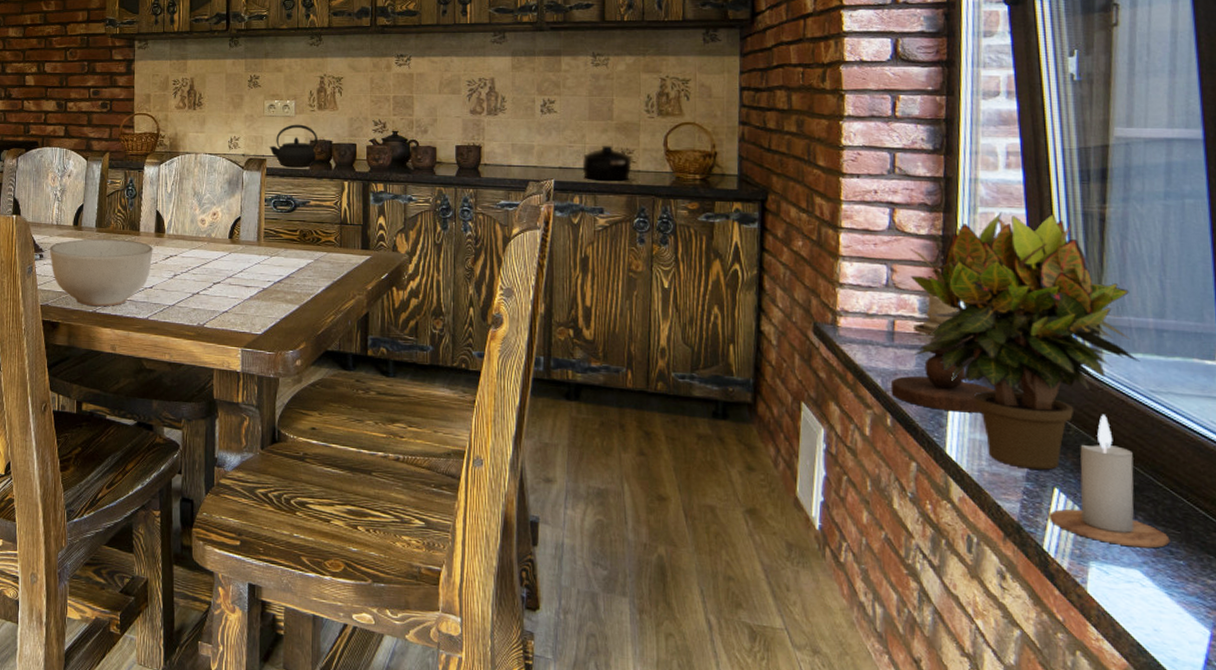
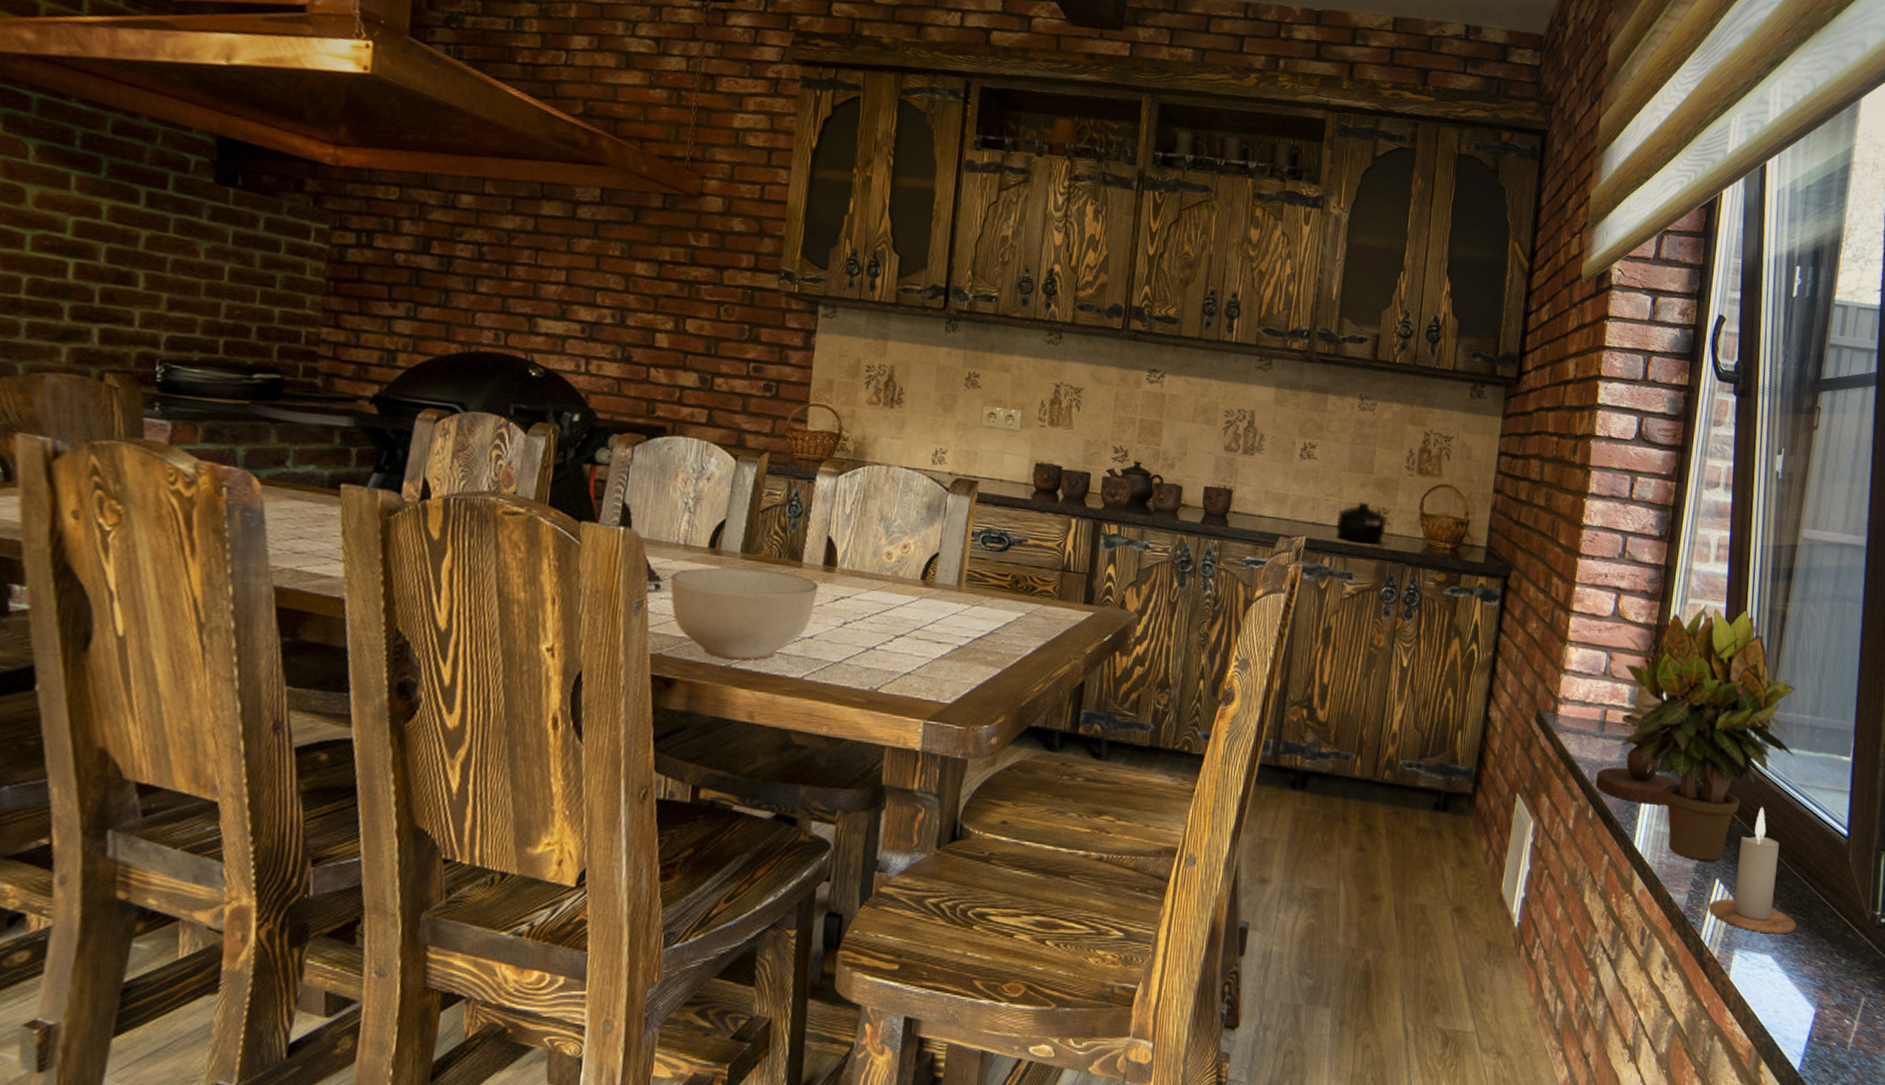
kettle: present [269,124,318,169] -> none [983,440,1046,498]

